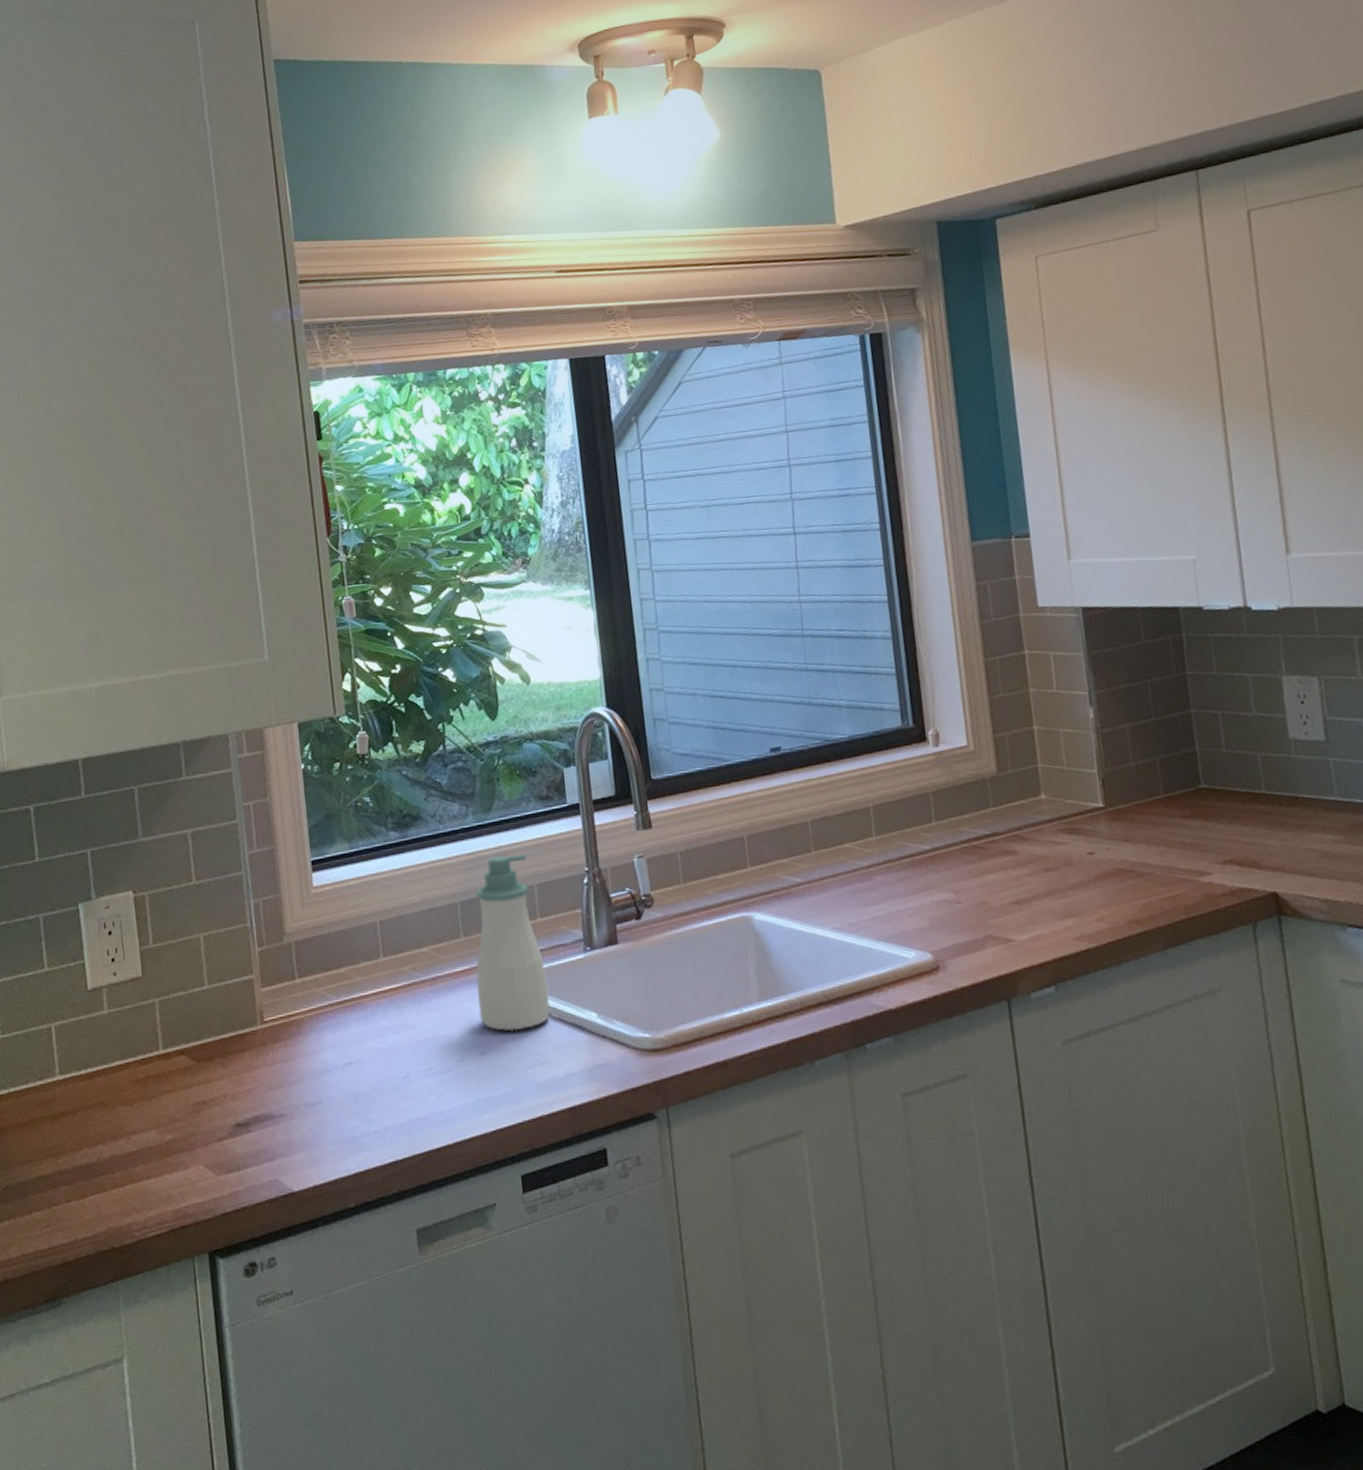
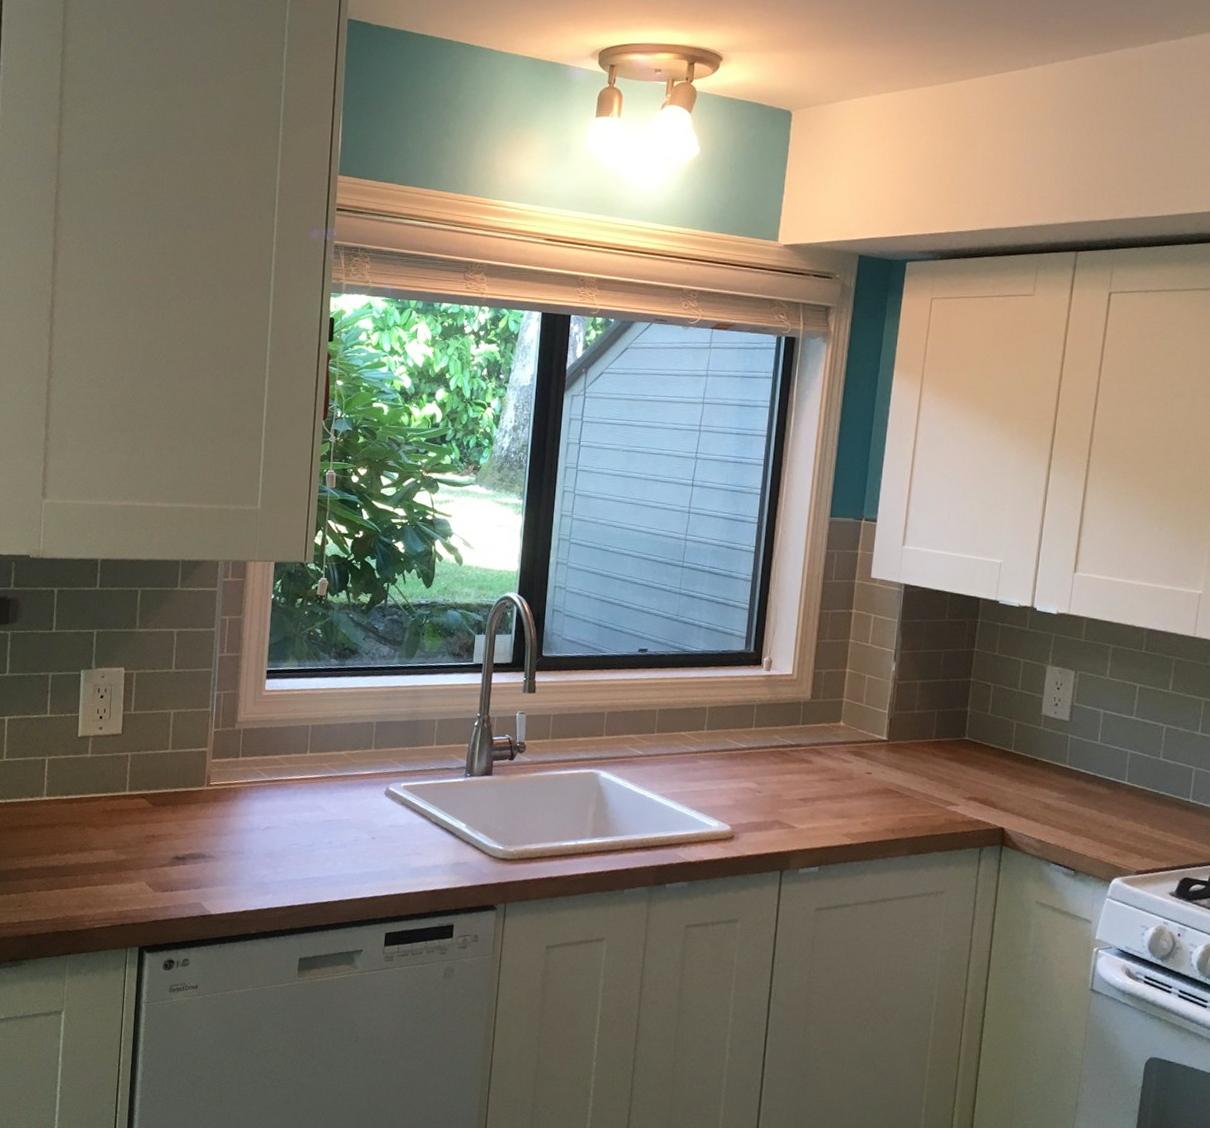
soap bottle: present [475,854,551,1032] -> none [375,692,434,827]

